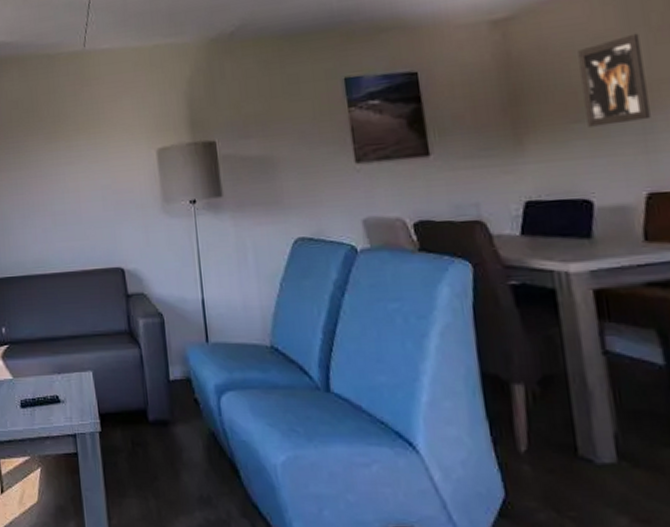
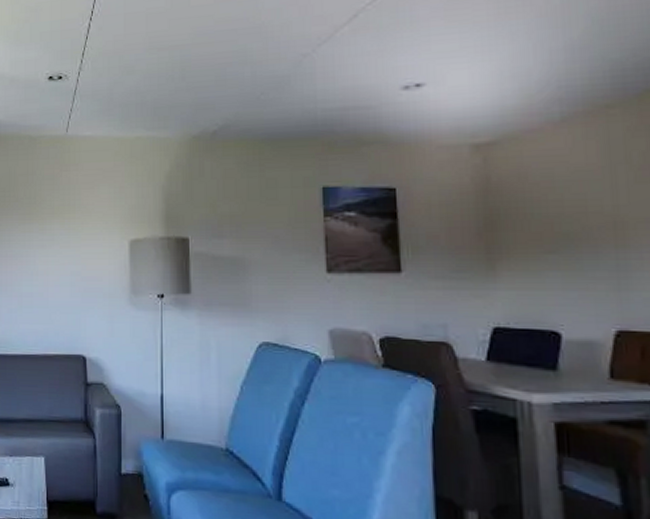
wall art: present [578,33,651,127] -> none [557,170,625,259]

